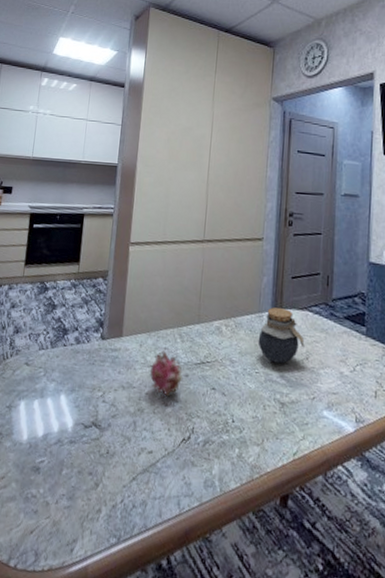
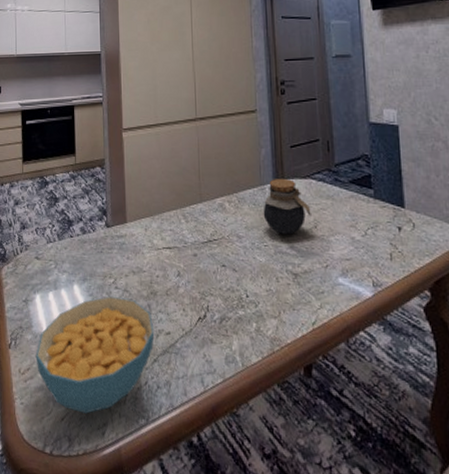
cereal bowl: none [12,409,137,529] -> present [35,295,155,414]
fruit: present [150,348,183,397] -> none [159,230,192,278]

